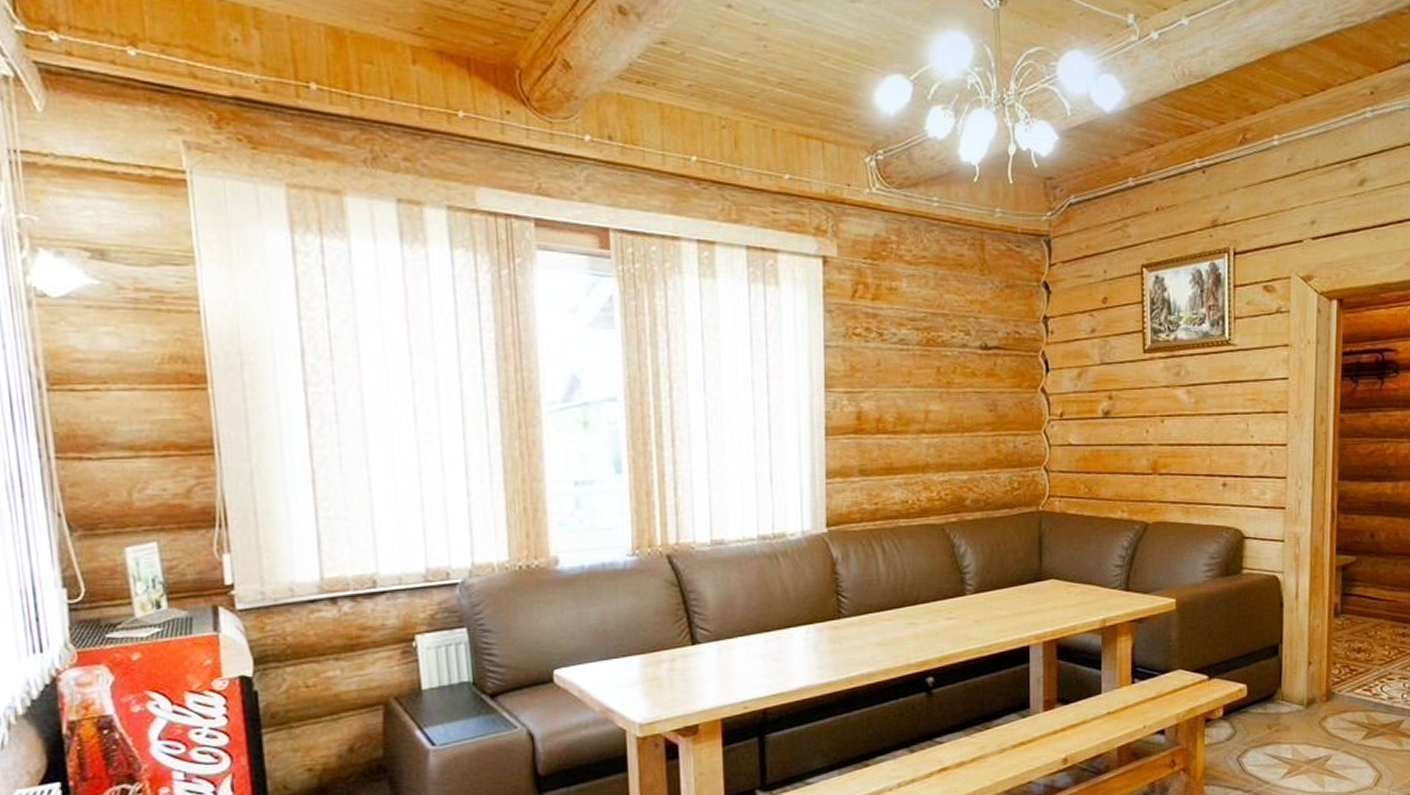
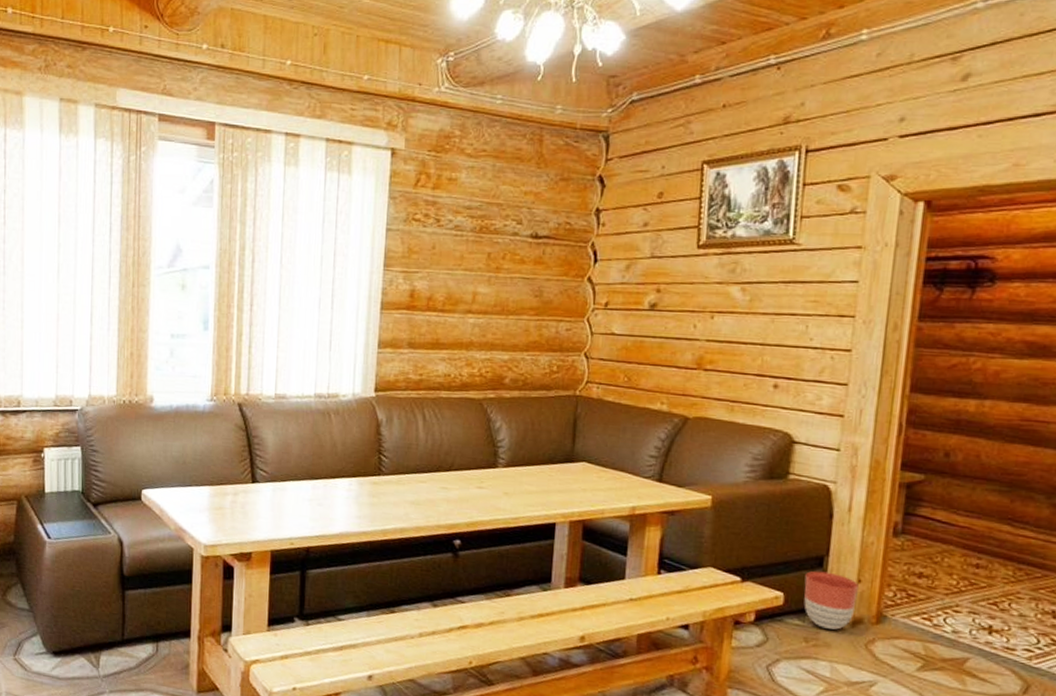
planter: none [1264,658,1309,713] -> present [804,570,859,630]

